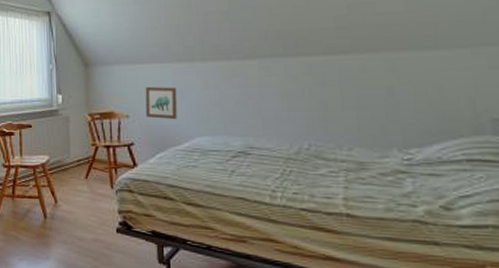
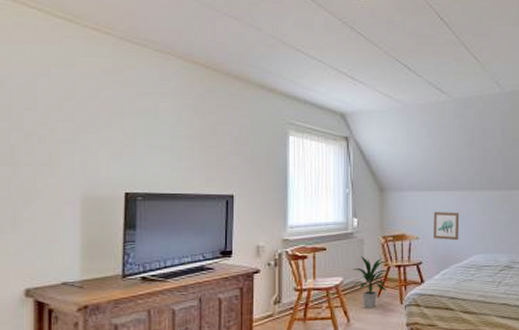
indoor plant: none [58,134,97,191] -> present [351,256,389,309]

